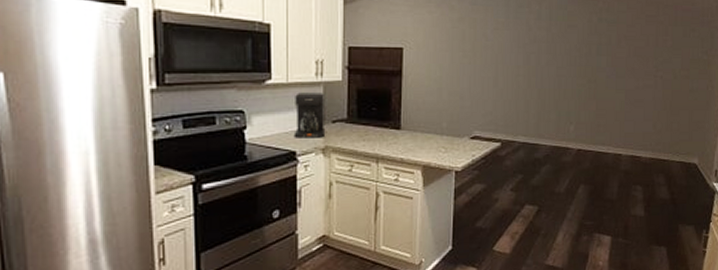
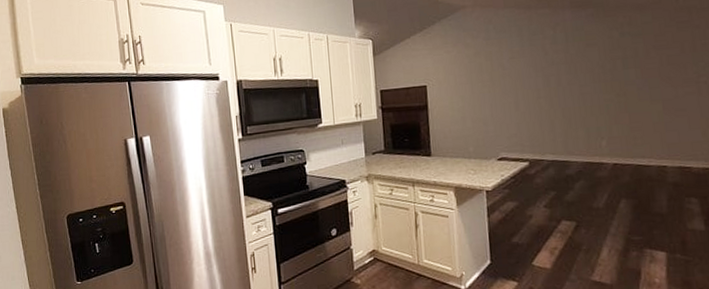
coffee maker: present [293,92,326,138] -> none [341,130,368,169]

